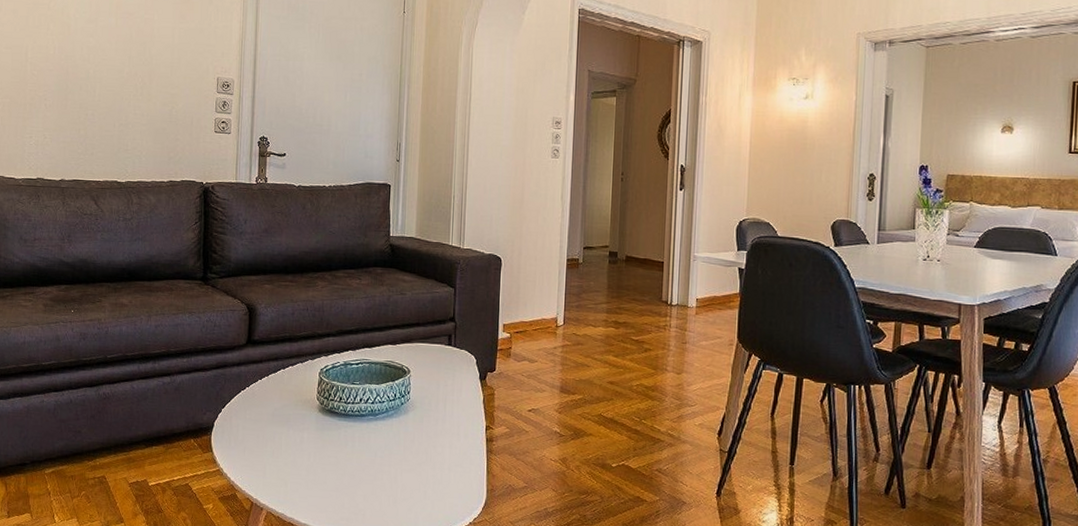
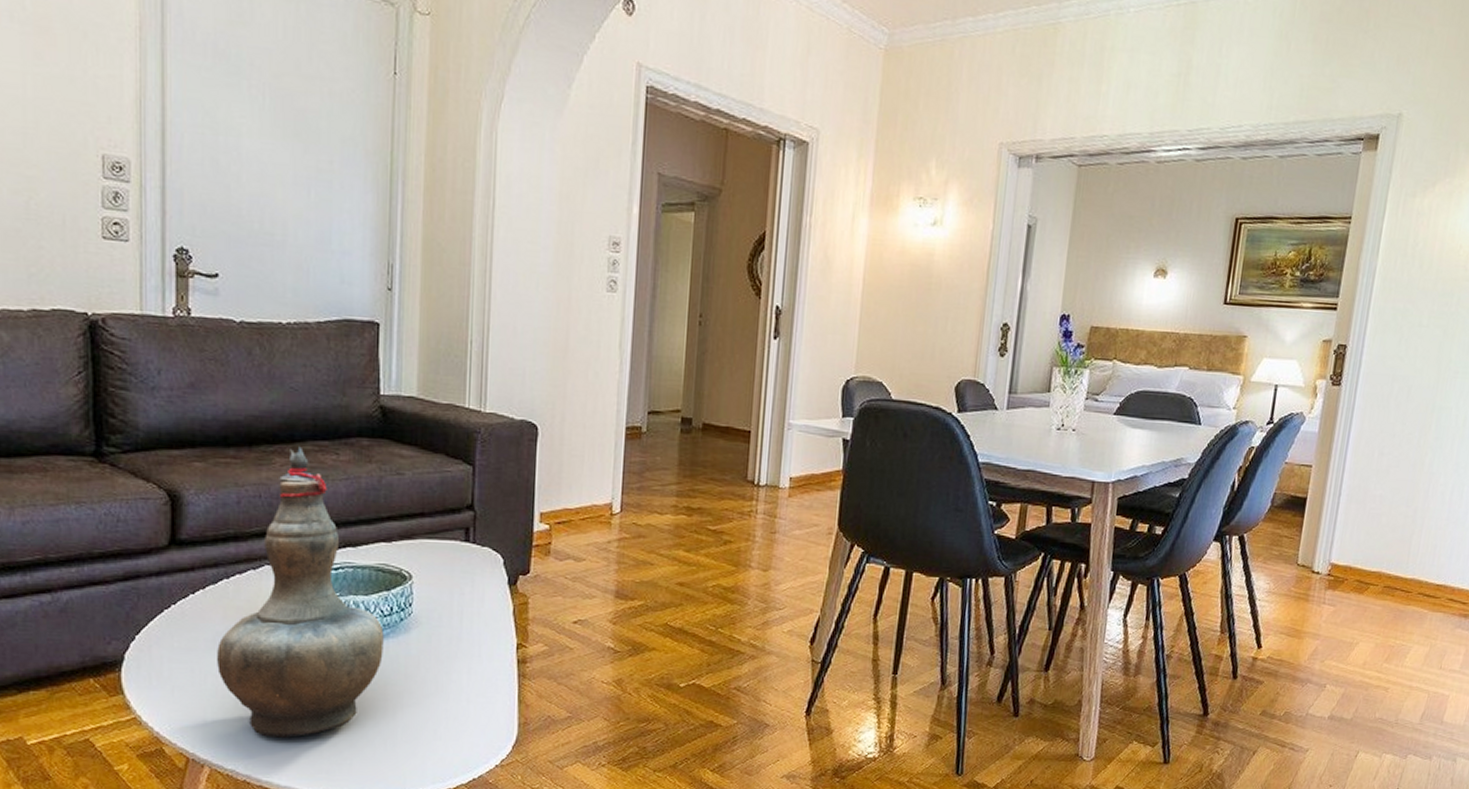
decorative vase: none [274,273,390,491] -> present [216,446,384,738]

